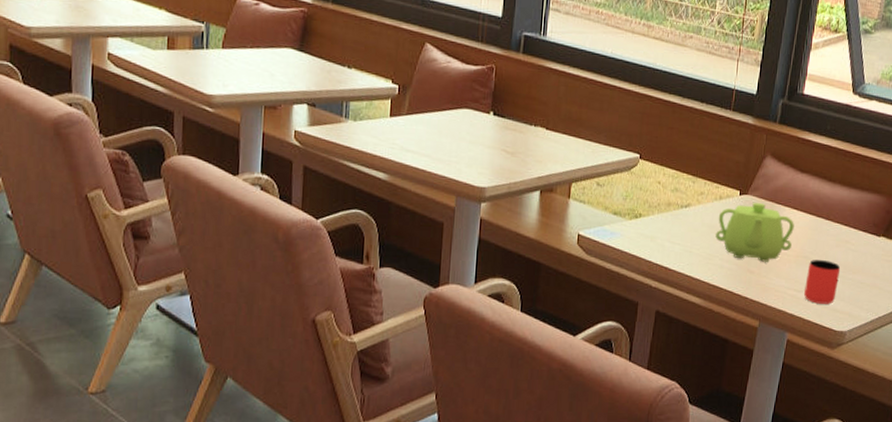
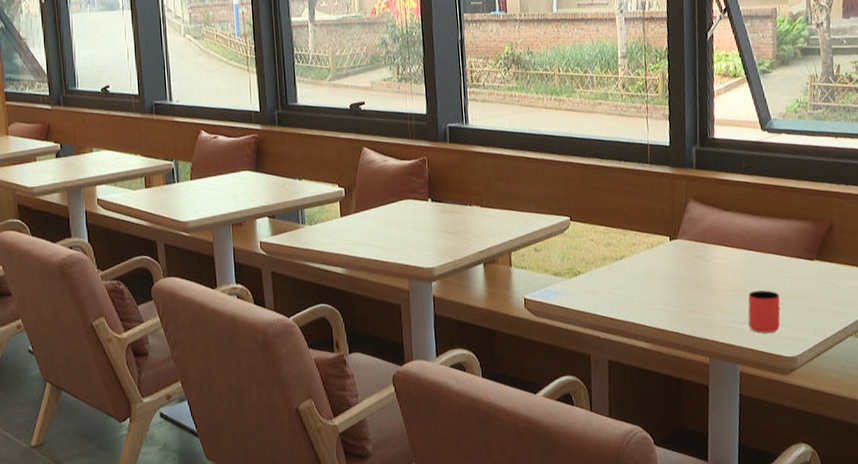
teapot: present [715,202,794,262] -> none [653,244,728,300]

